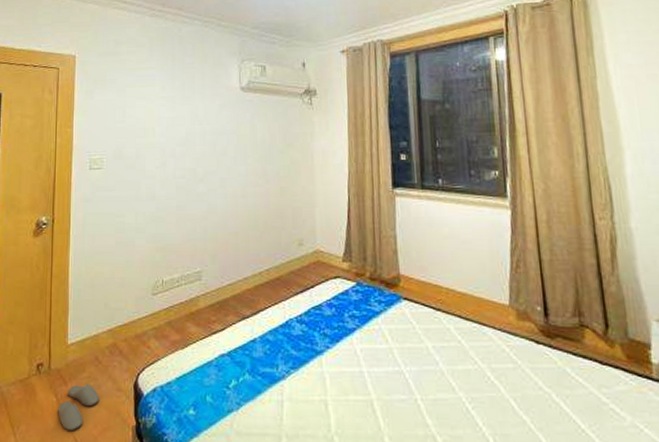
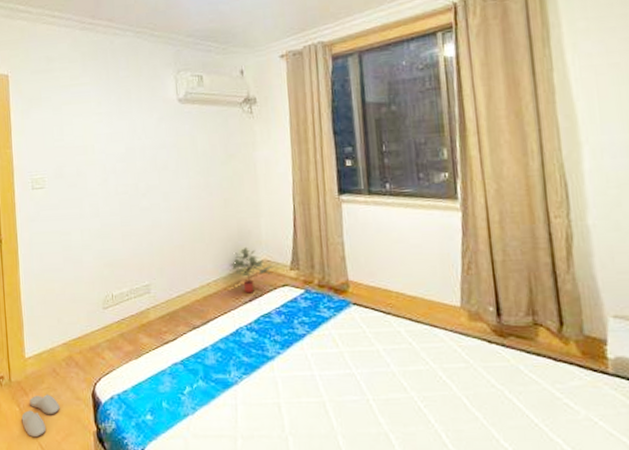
potted plant: none [282,236,326,284] -> present [229,246,273,293]

